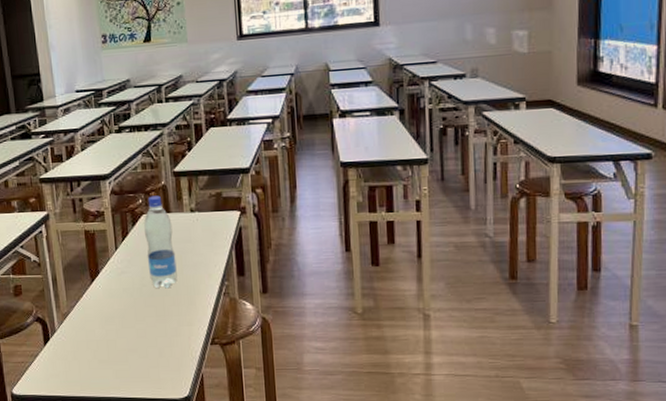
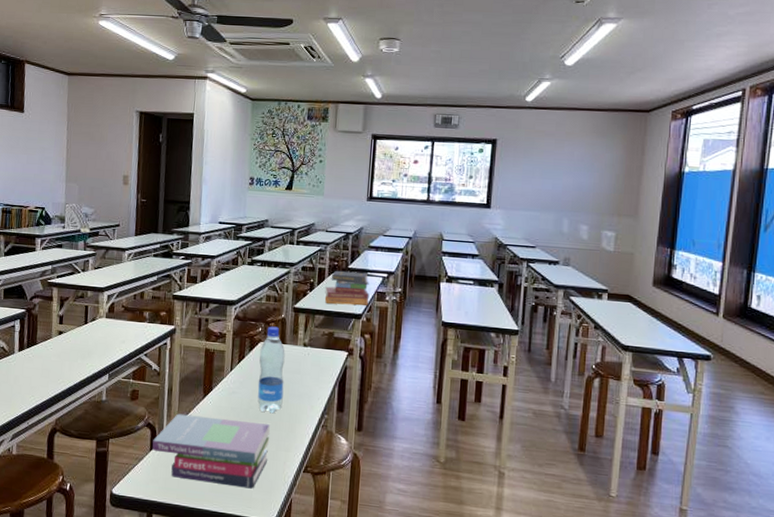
books: none [45,300,170,370] -> present [152,413,270,489]
books: none [205,121,256,162] -> present [325,270,370,305]

